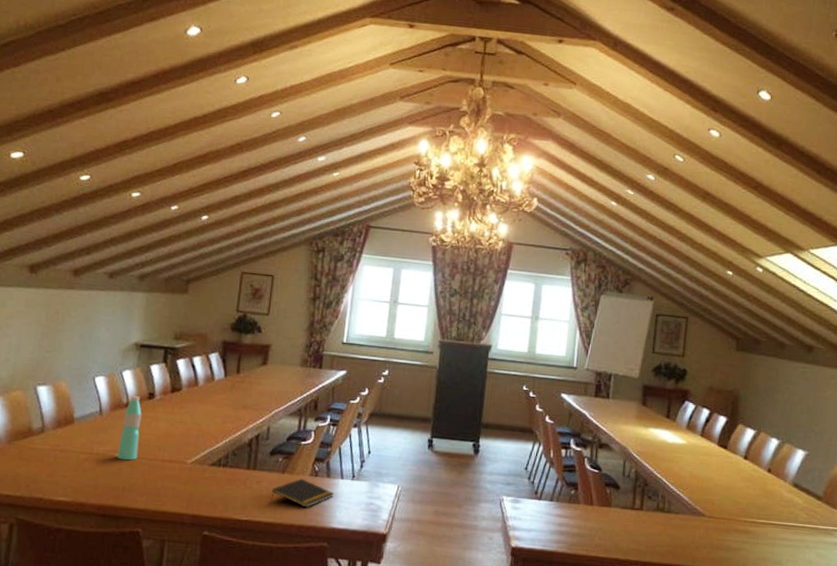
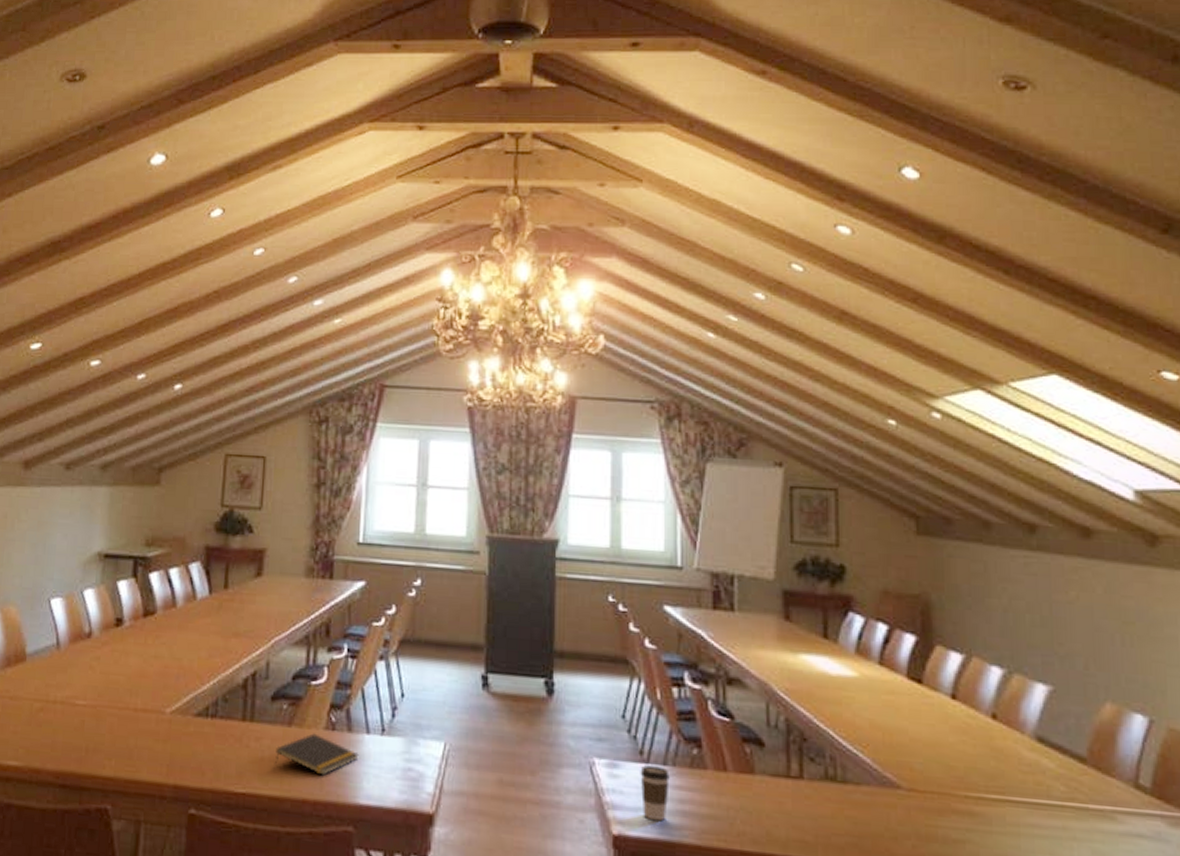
water bottle: present [117,395,142,461] -> none [78,622,108,710]
coffee cup: none [533,501,554,538] -> present [640,765,670,822]

